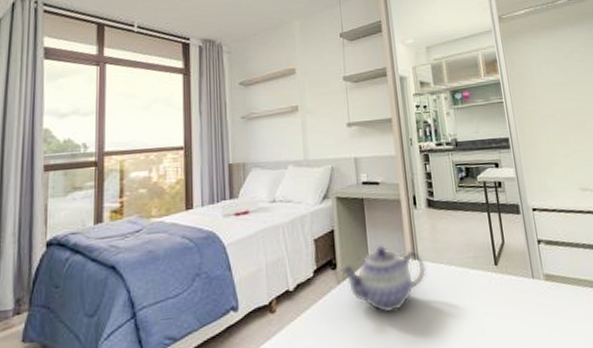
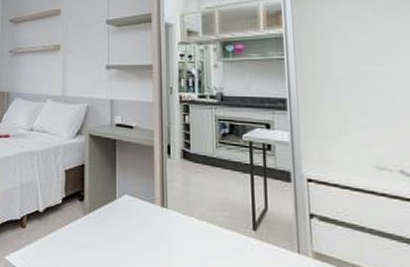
teapot: present [339,245,427,313] -> none [87,186,175,253]

